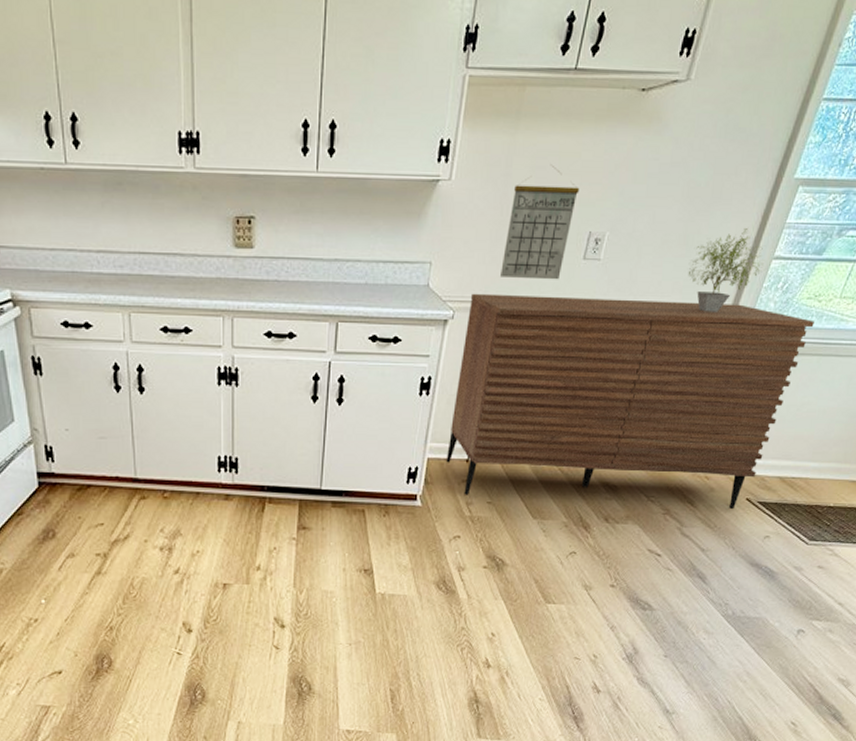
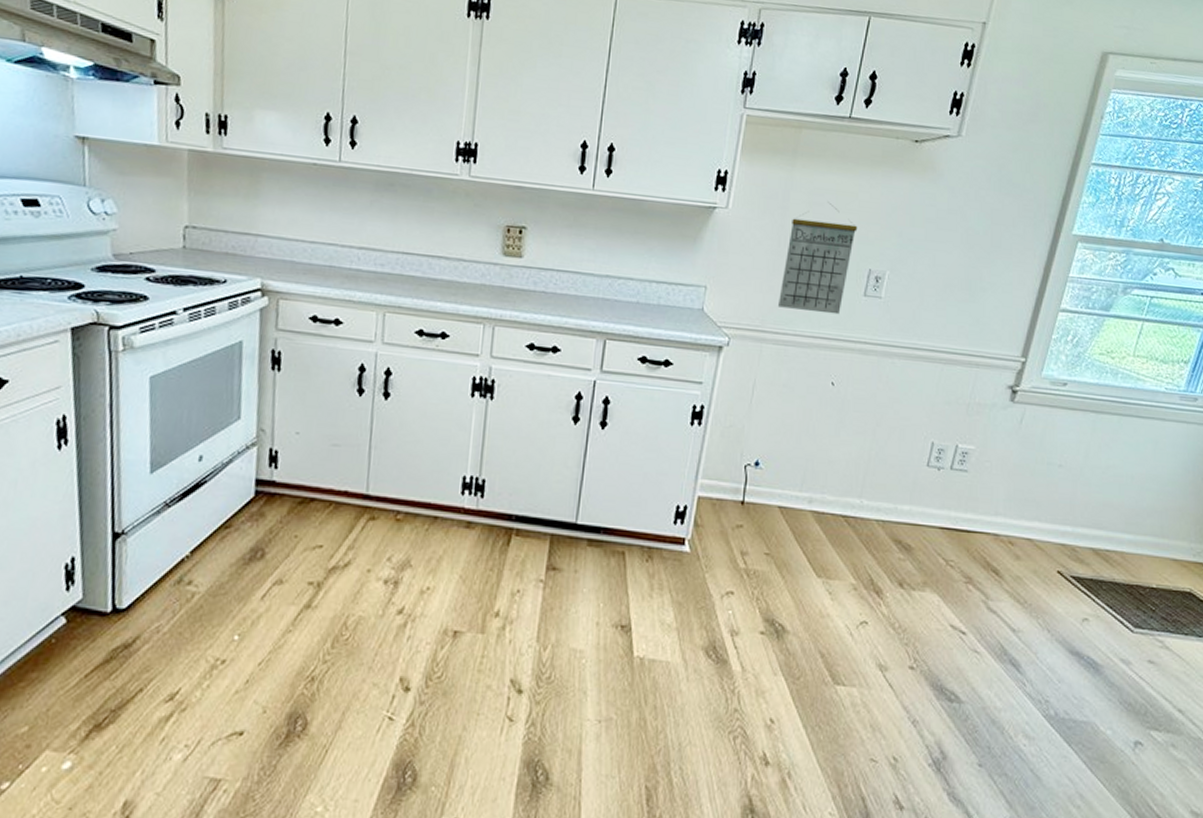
sideboard: present [446,293,814,509] -> none [718,321,1110,582]
potted plant: present [688,228,764,312] -> none [973,278,1051,361]

